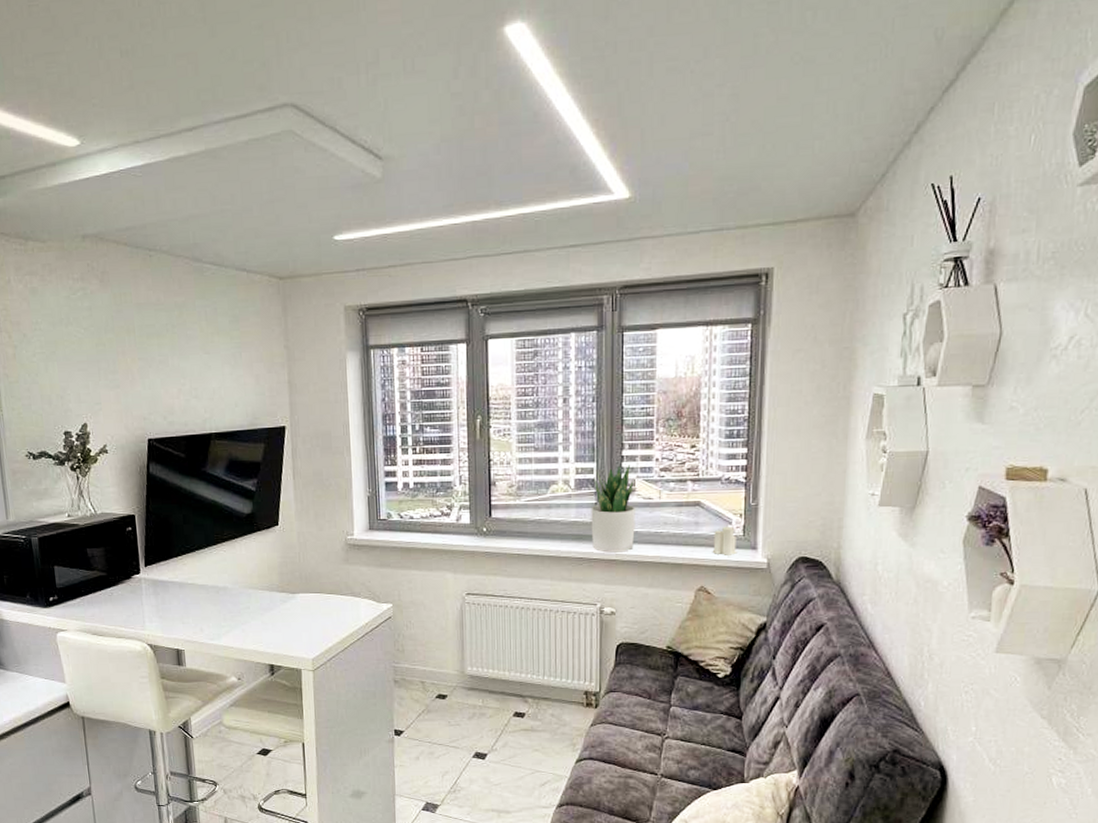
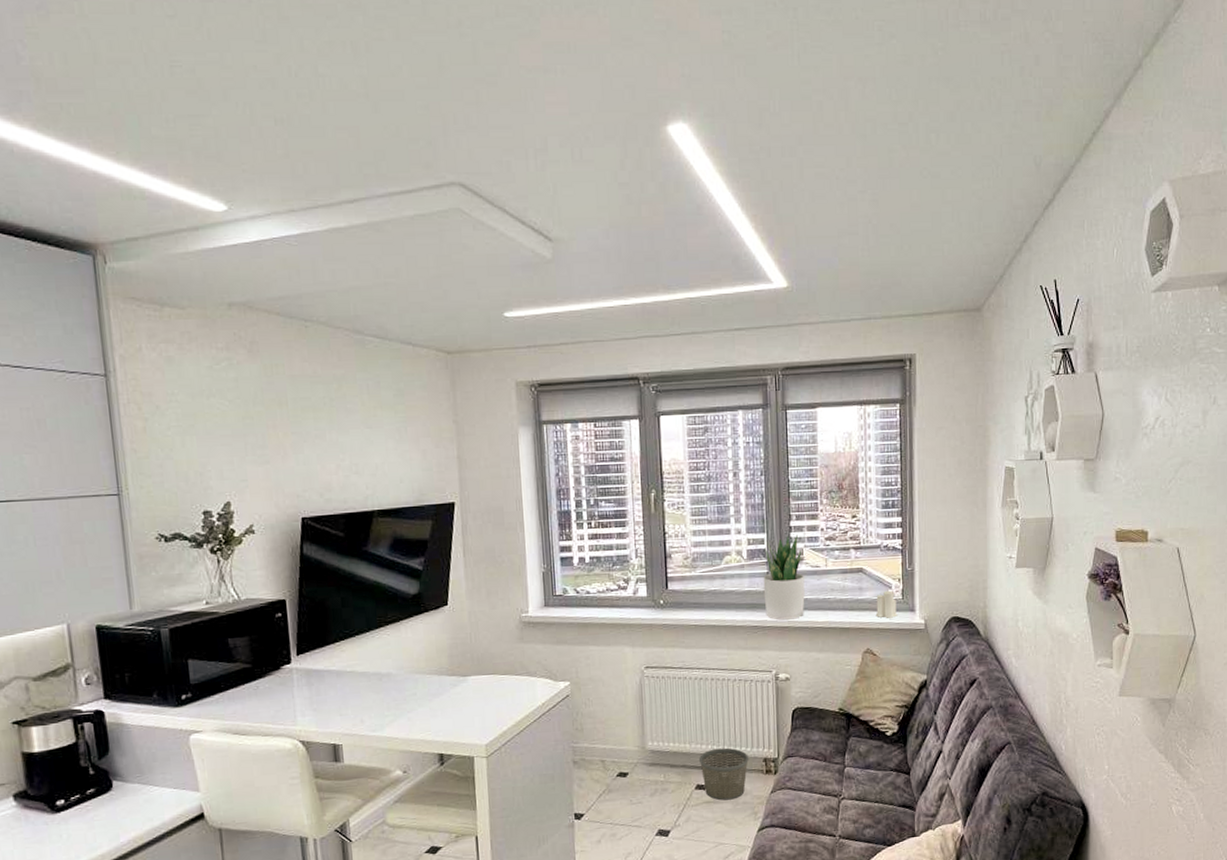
basket: none [517,678,569,729] -> present [698,747,749,801]

